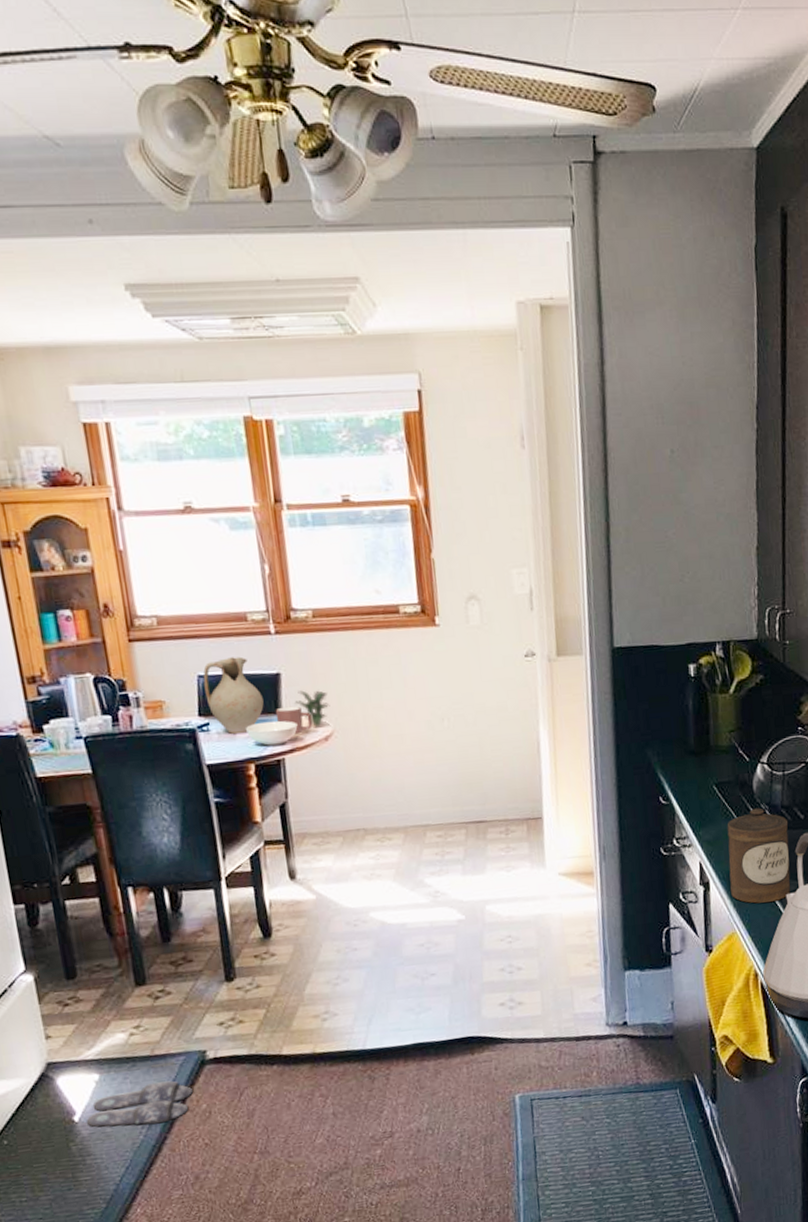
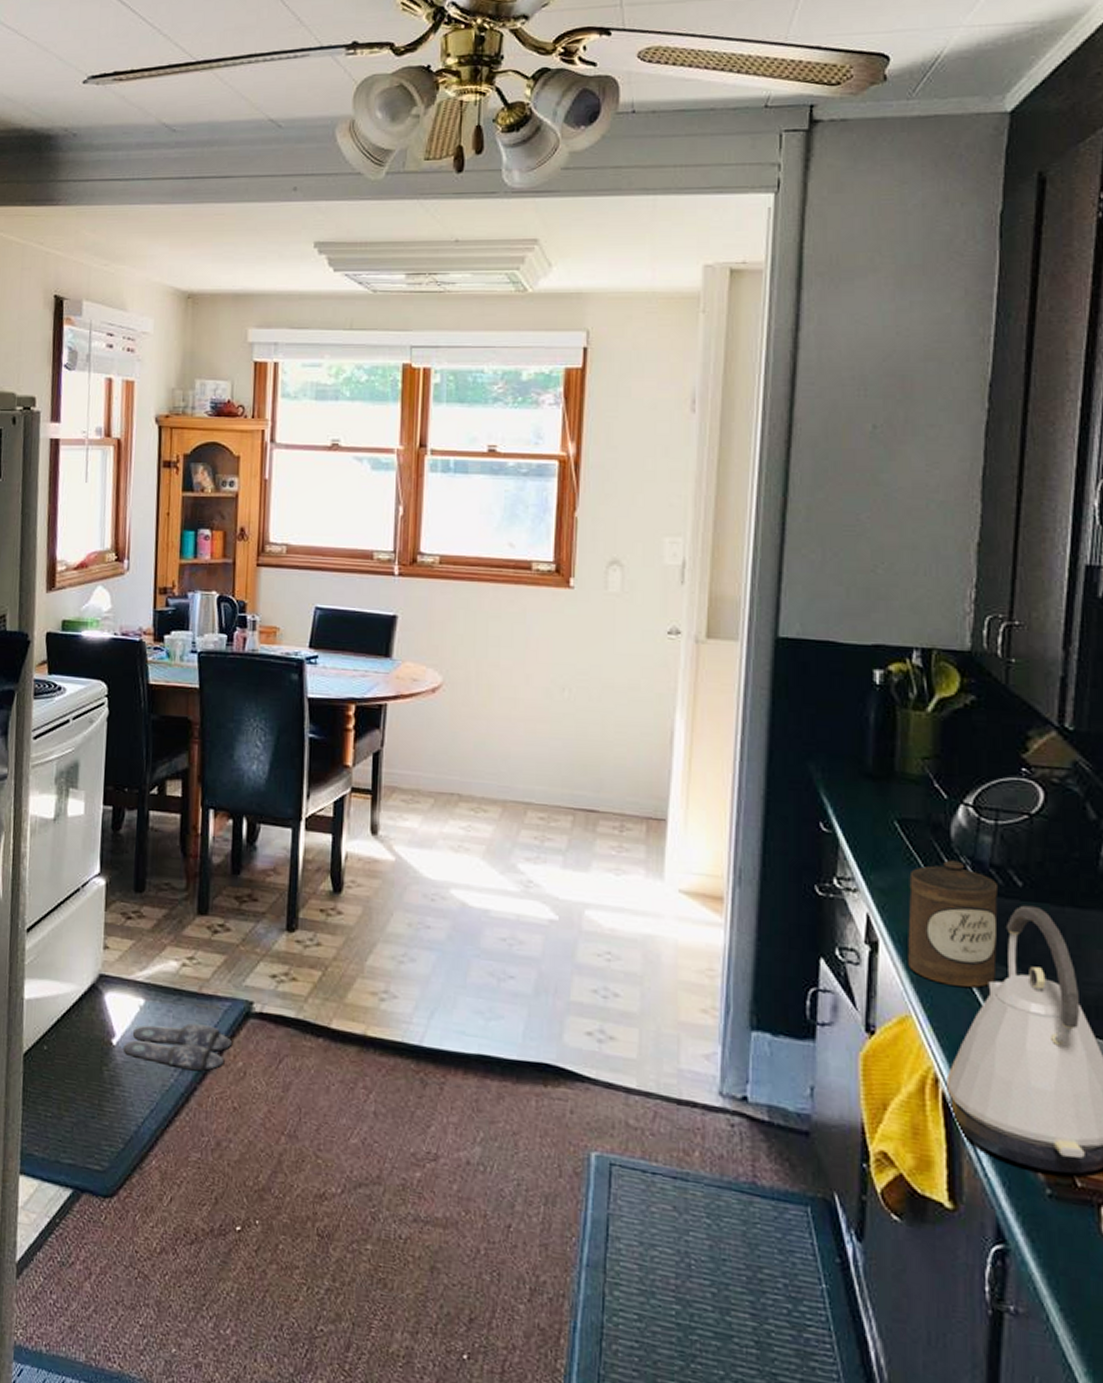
ceramic jug: present [203,656,264,735] -> none [319,593,375,672]
bowl: present [246,720,298,746] -> none [353,663,406,689]
mug: present [275,706,312,736] -> none [385,650,421,683]
succulent plant: present [294,690,330,727] -> none [407,636,443,676]

